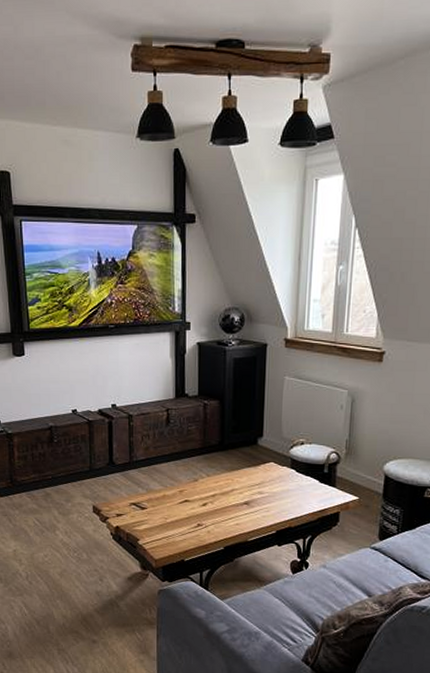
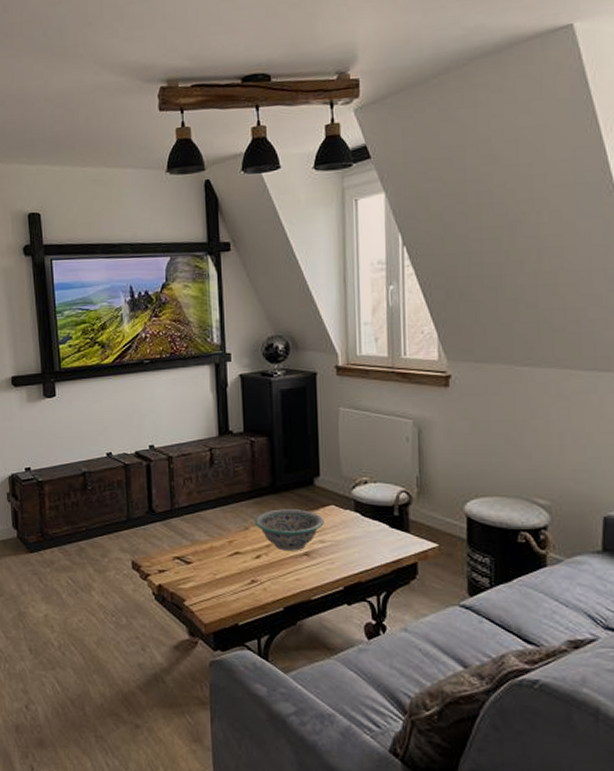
decorative bowl: none [202,464,264,501] -> present [254,509,324,551]

